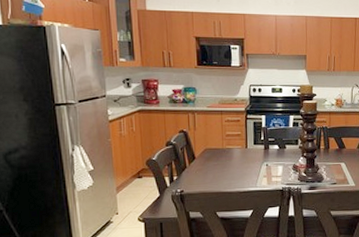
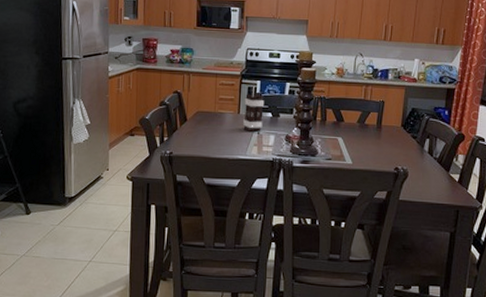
dynamite: none [251,121,271,164] -> present [243,87,265,132]

